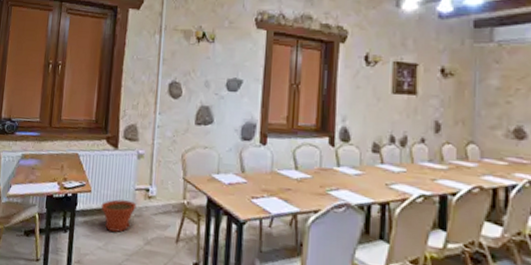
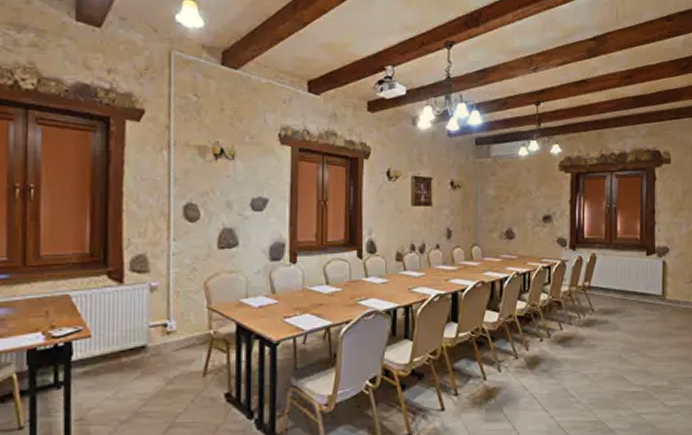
plant pot: present [101,199,137,232] -> none [106,340,152,377]

